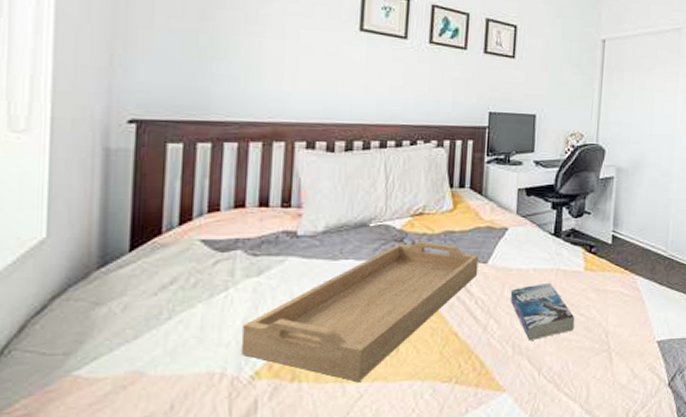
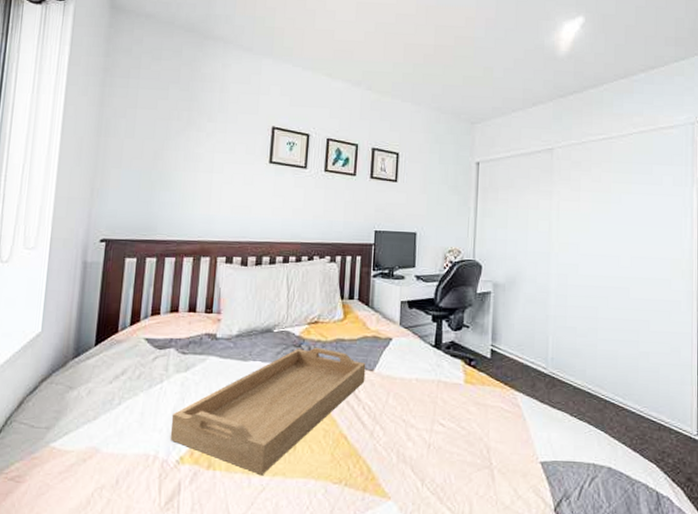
book: present [510,282,575,340] -> none [394,393,456,450]

